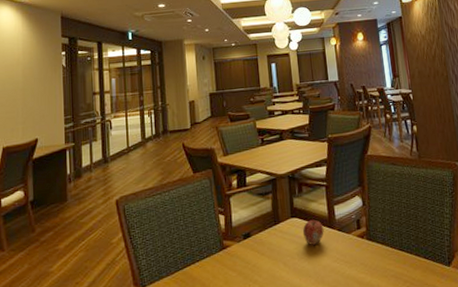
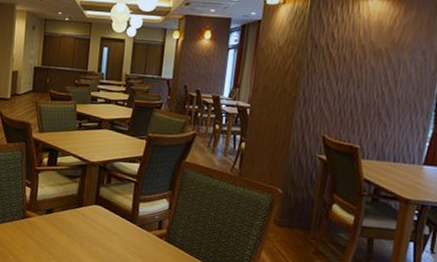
fruit: present [302,219,324,246] -> none [103,210,125,235]

